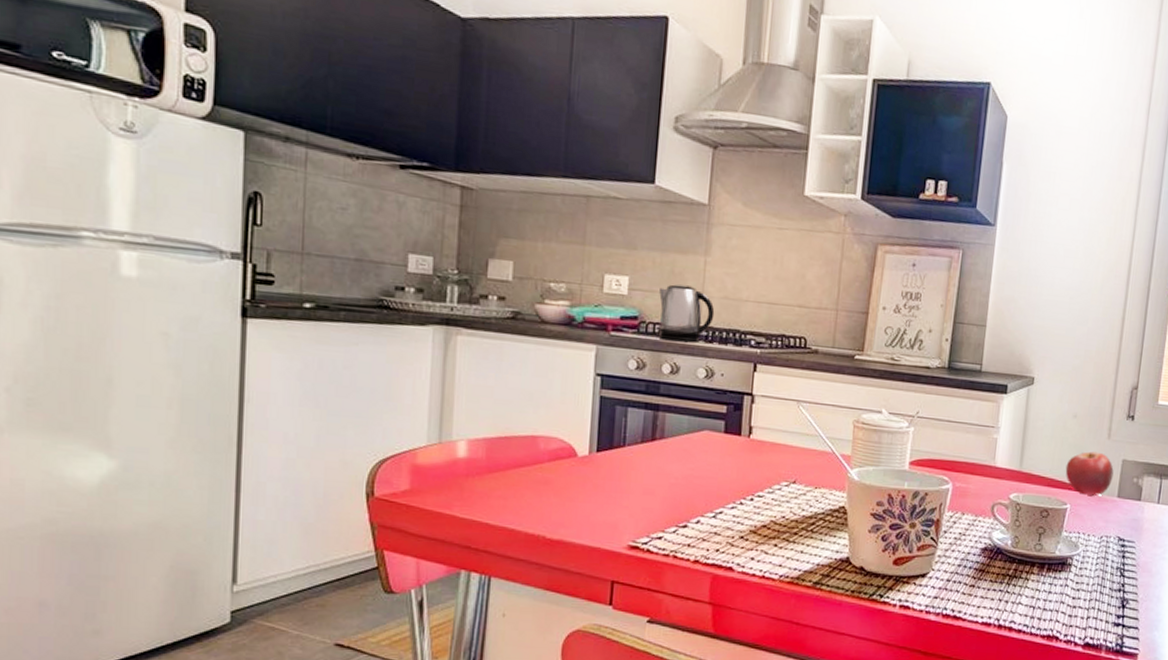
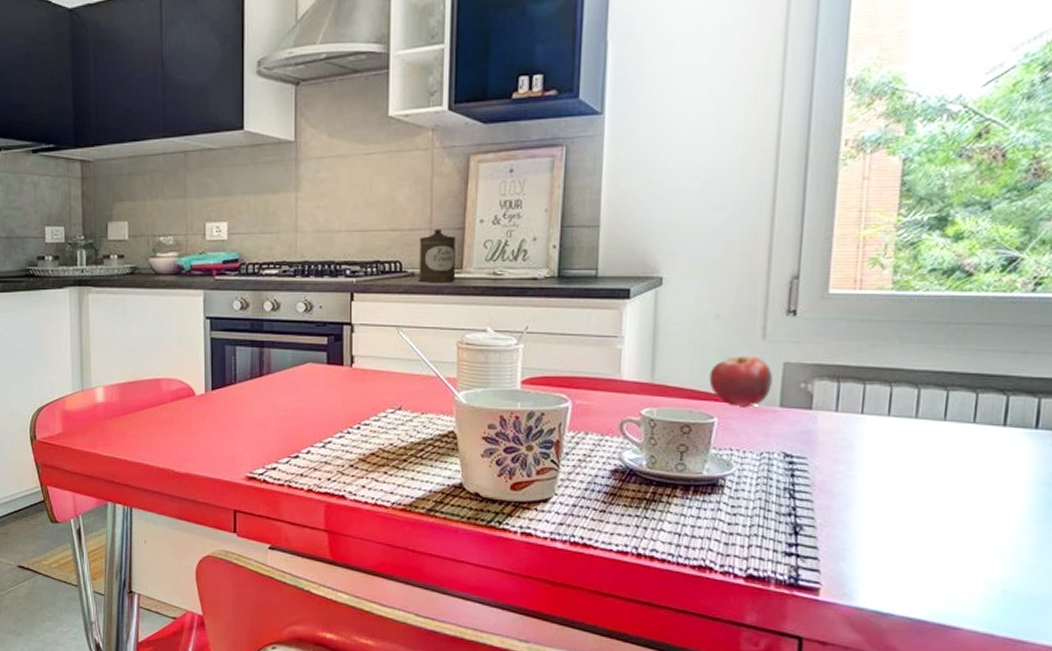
kettle: present [658,283,715,344] -> none [256,222,309,281]
canister: none [822,311,859,364] -> present [419,229,456,283]

